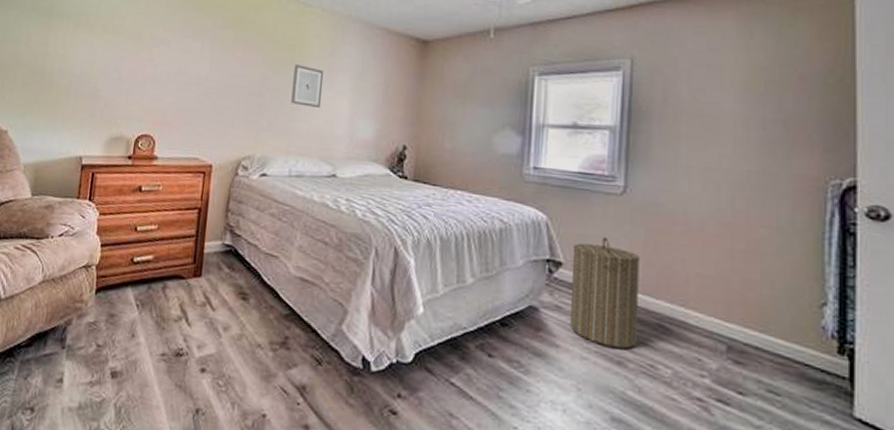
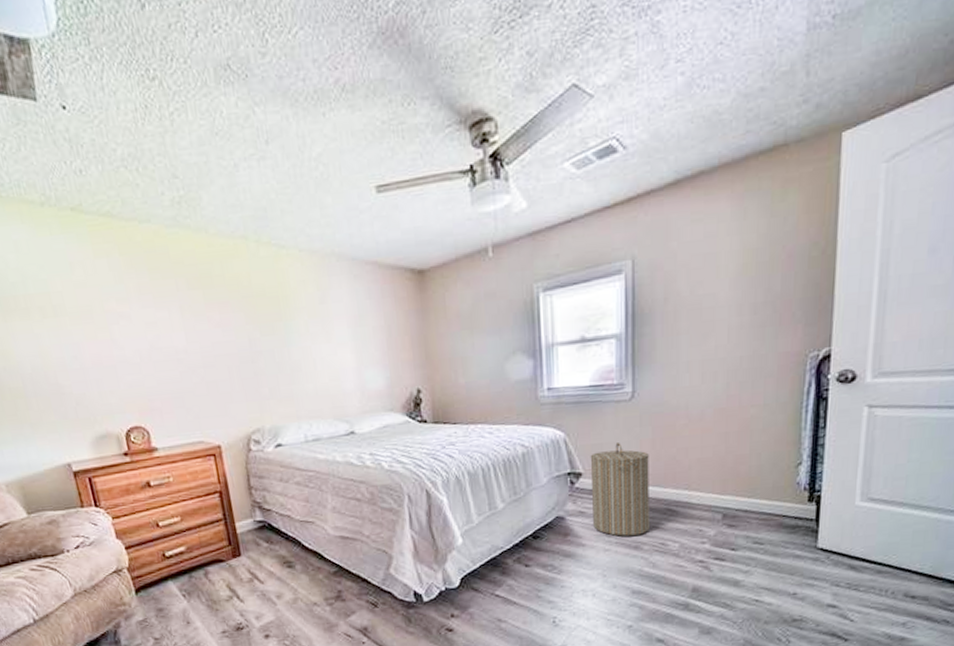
wall art: present [291,65,324,109] -> none [283,319,323,366]

